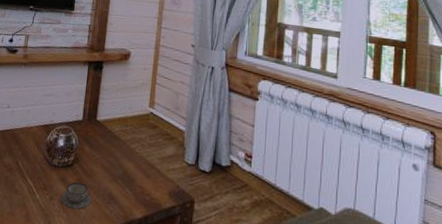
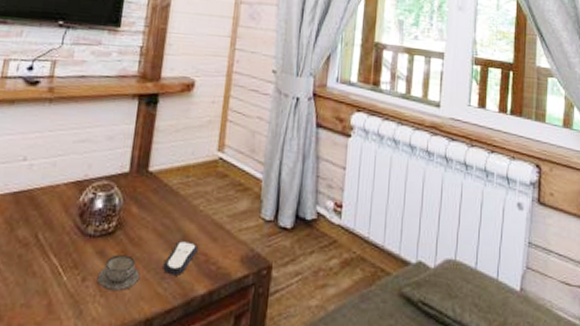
remote control: none [109,175,135,202] -> present [163,241,198,276]

